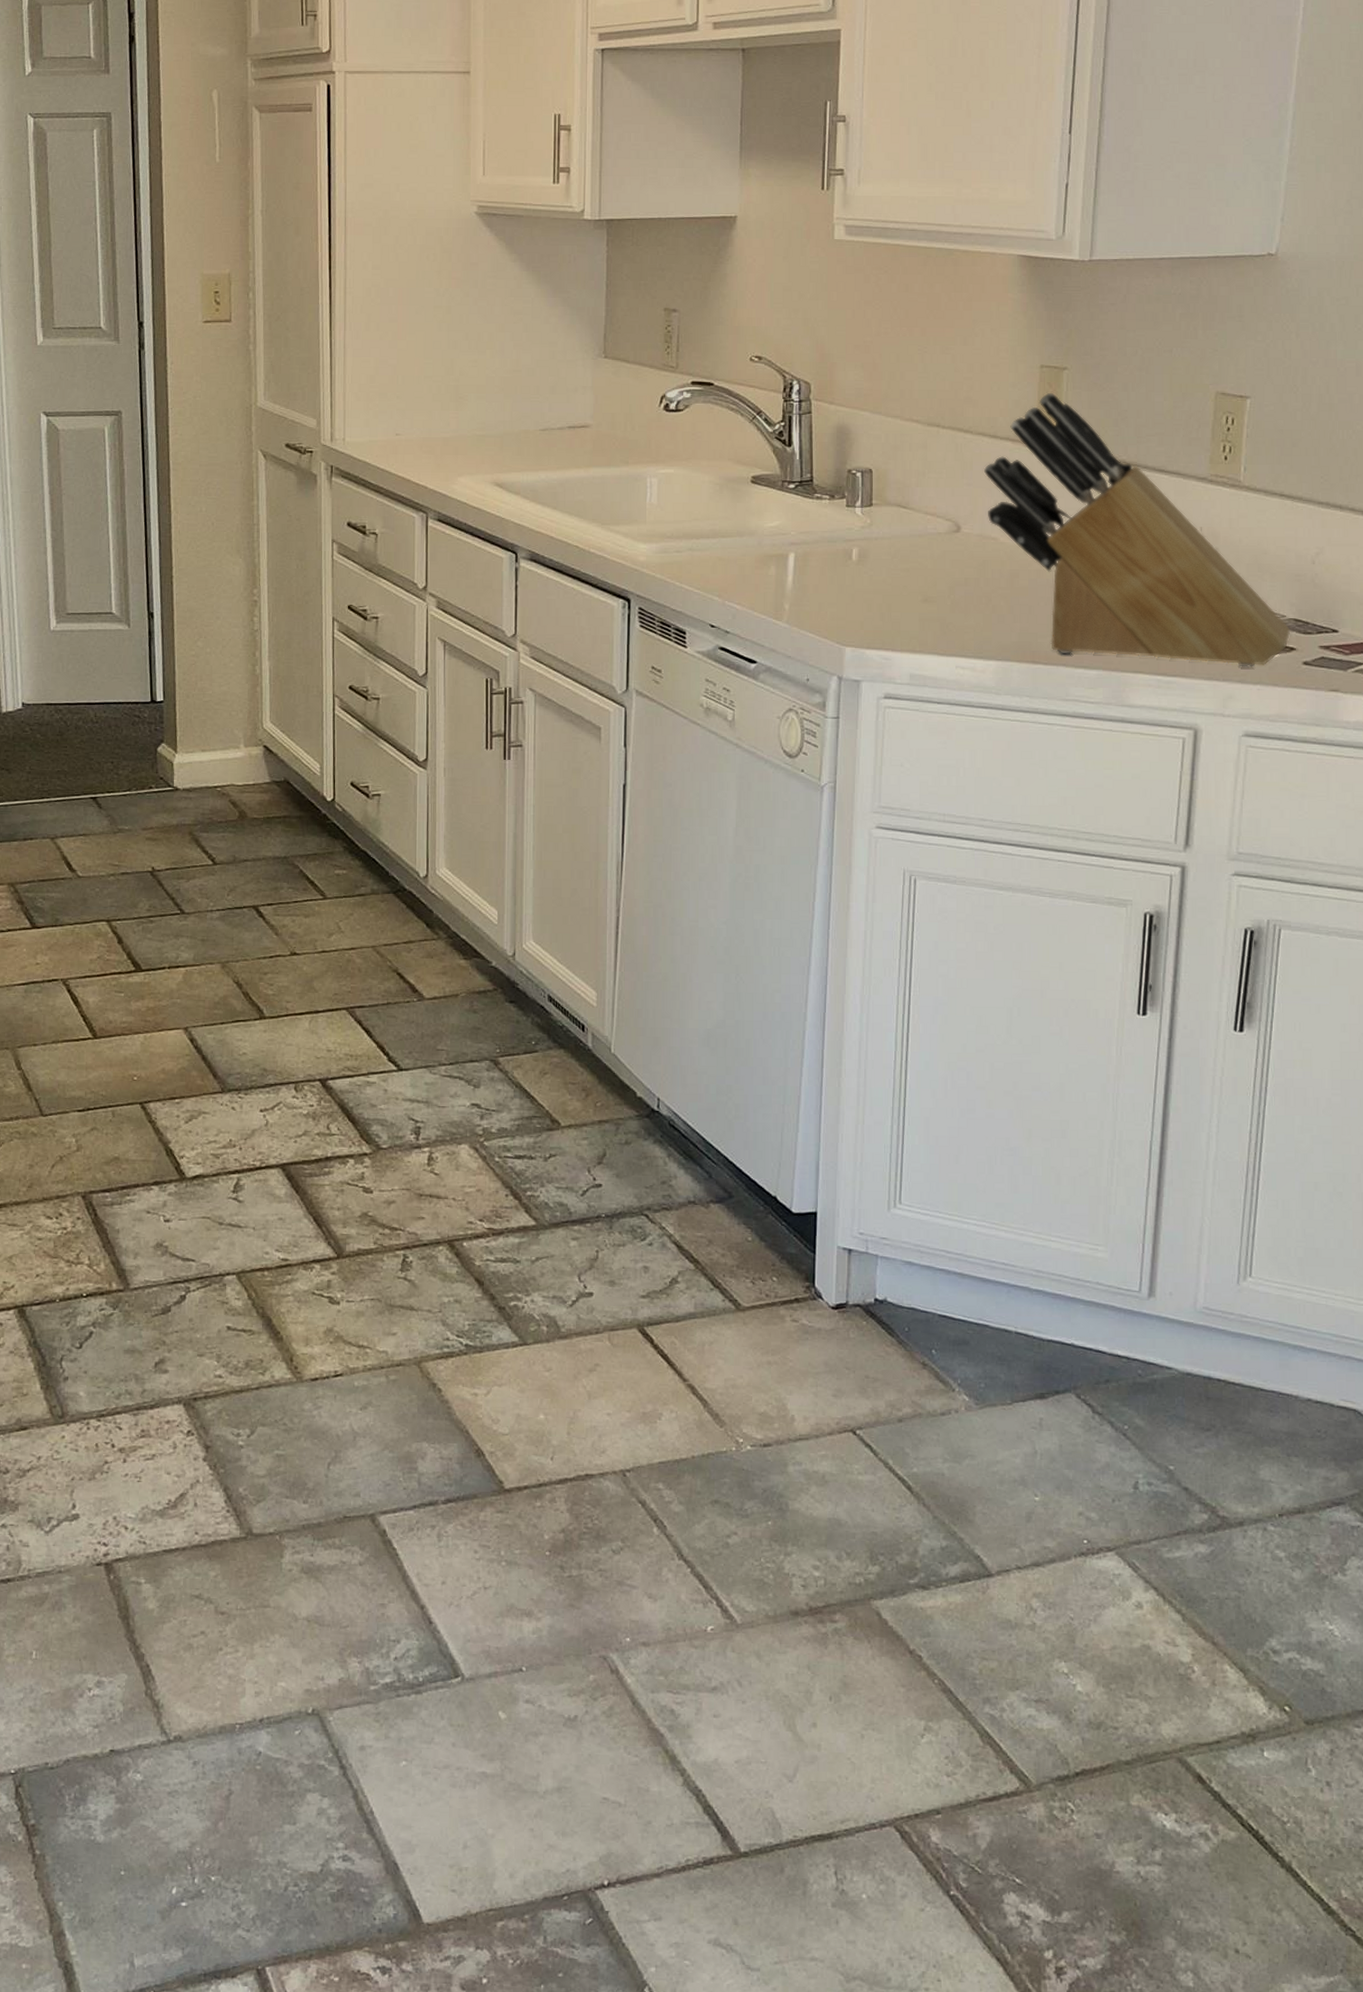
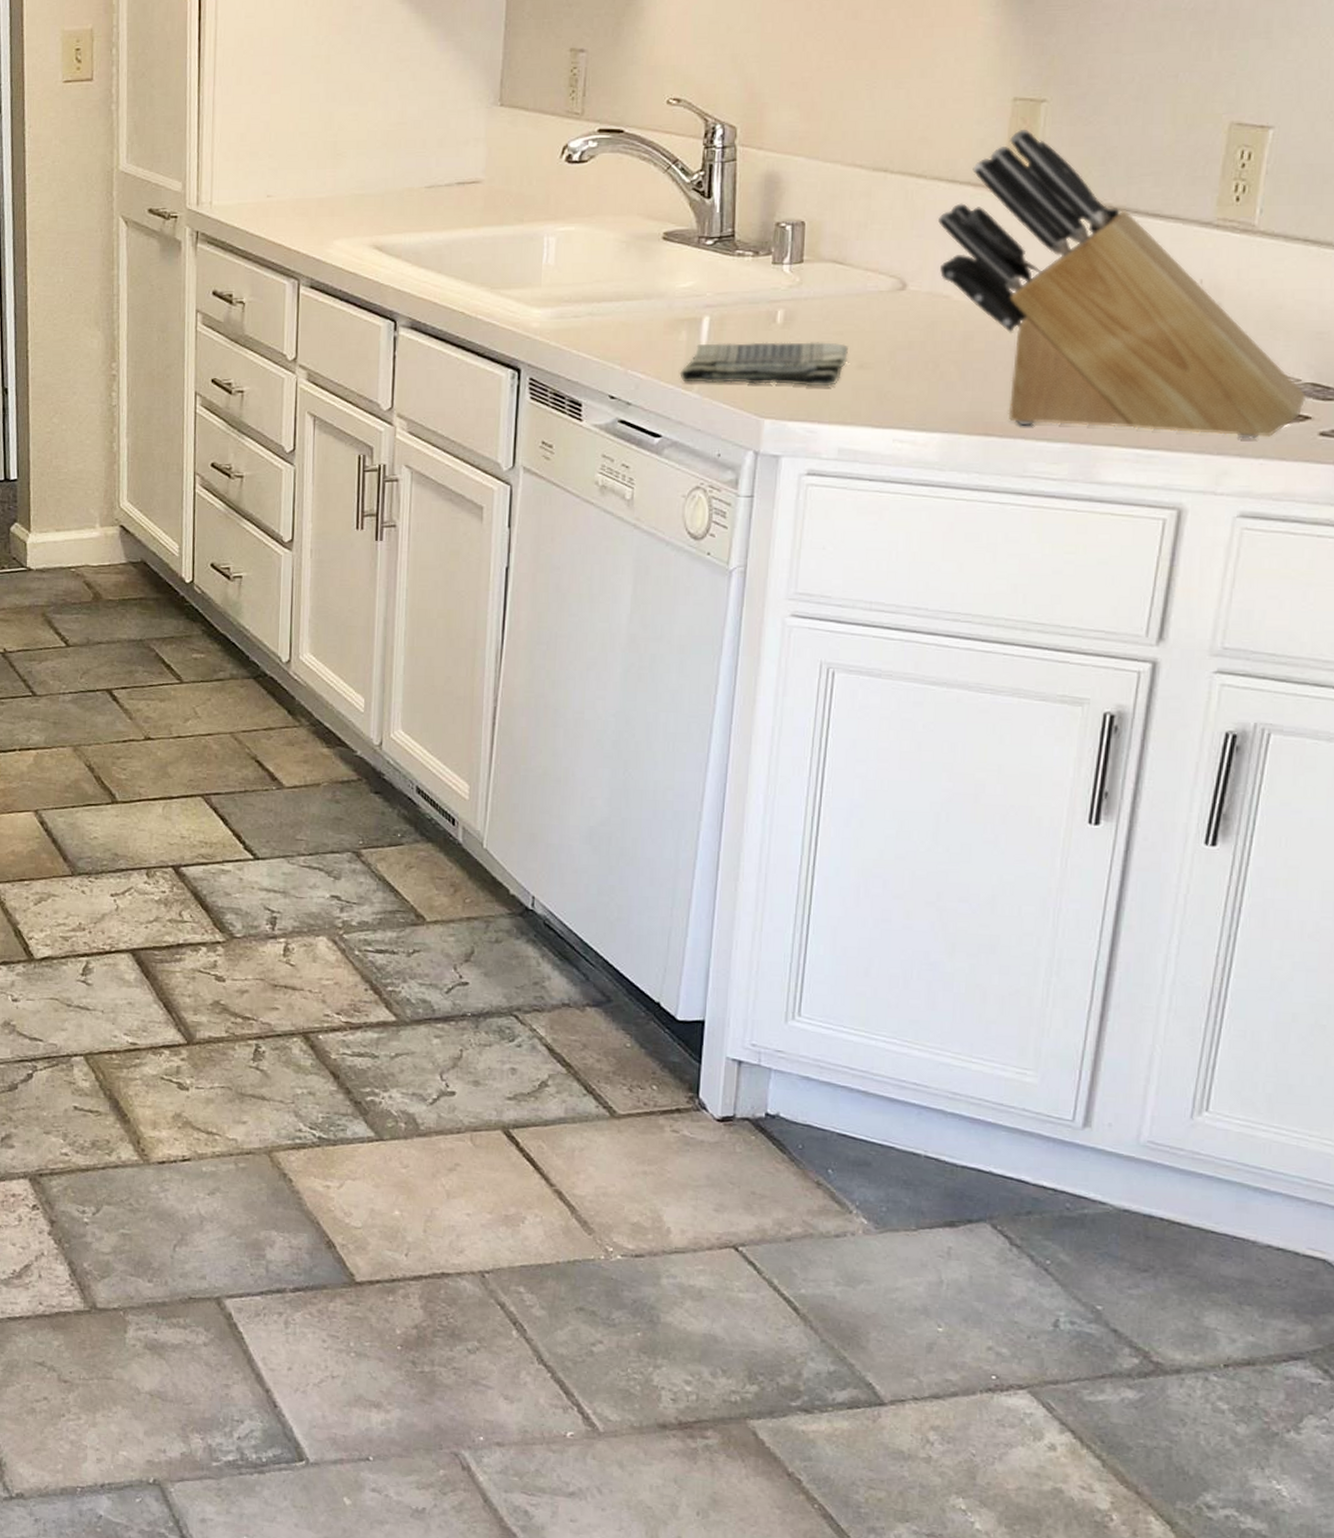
dish towel: none [771,577,914,618] -> present [680,342,848,387]

